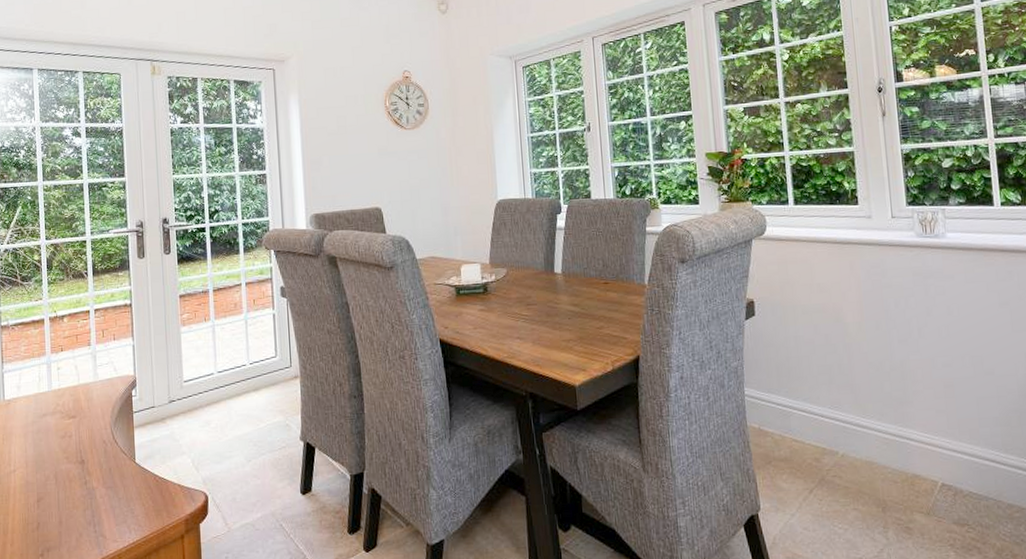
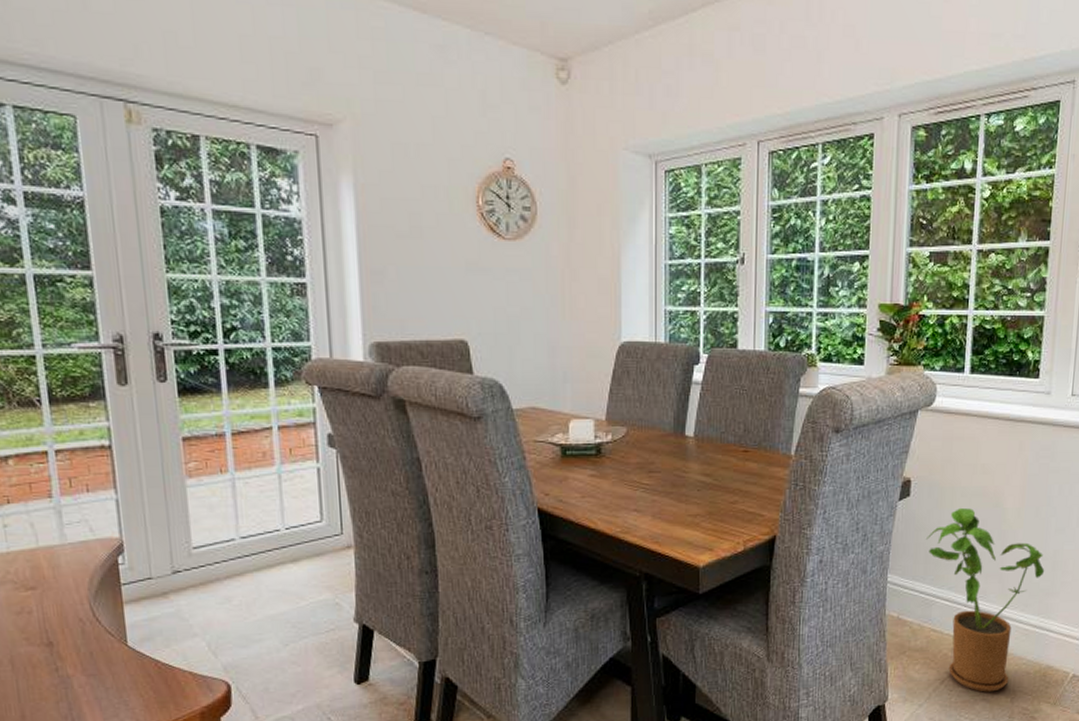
house plant: none [776,324,895,502] -> present [926,507,1045,692]

